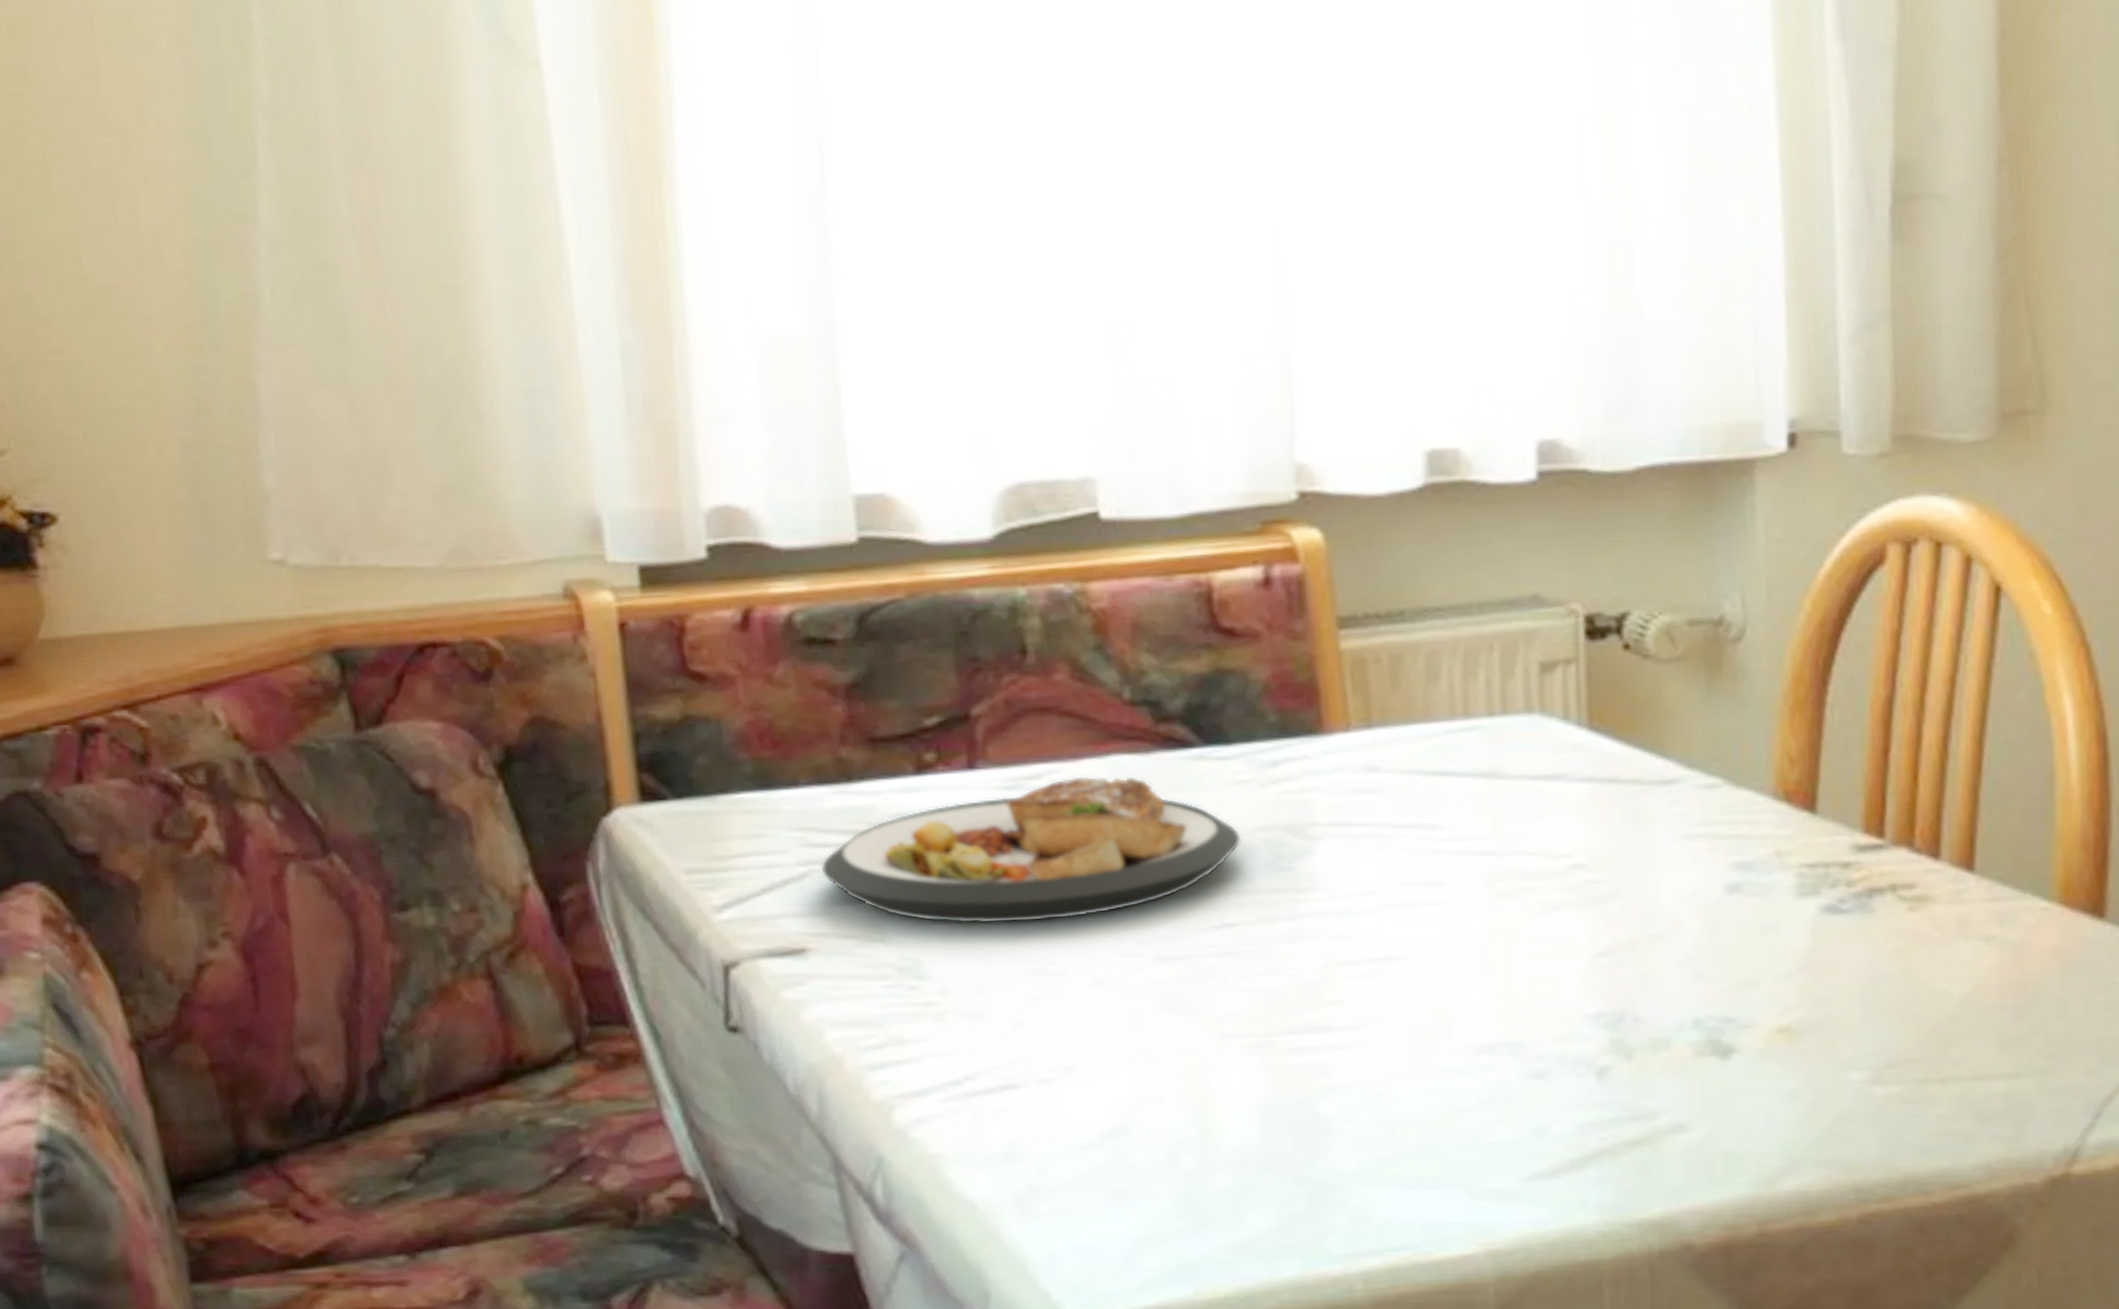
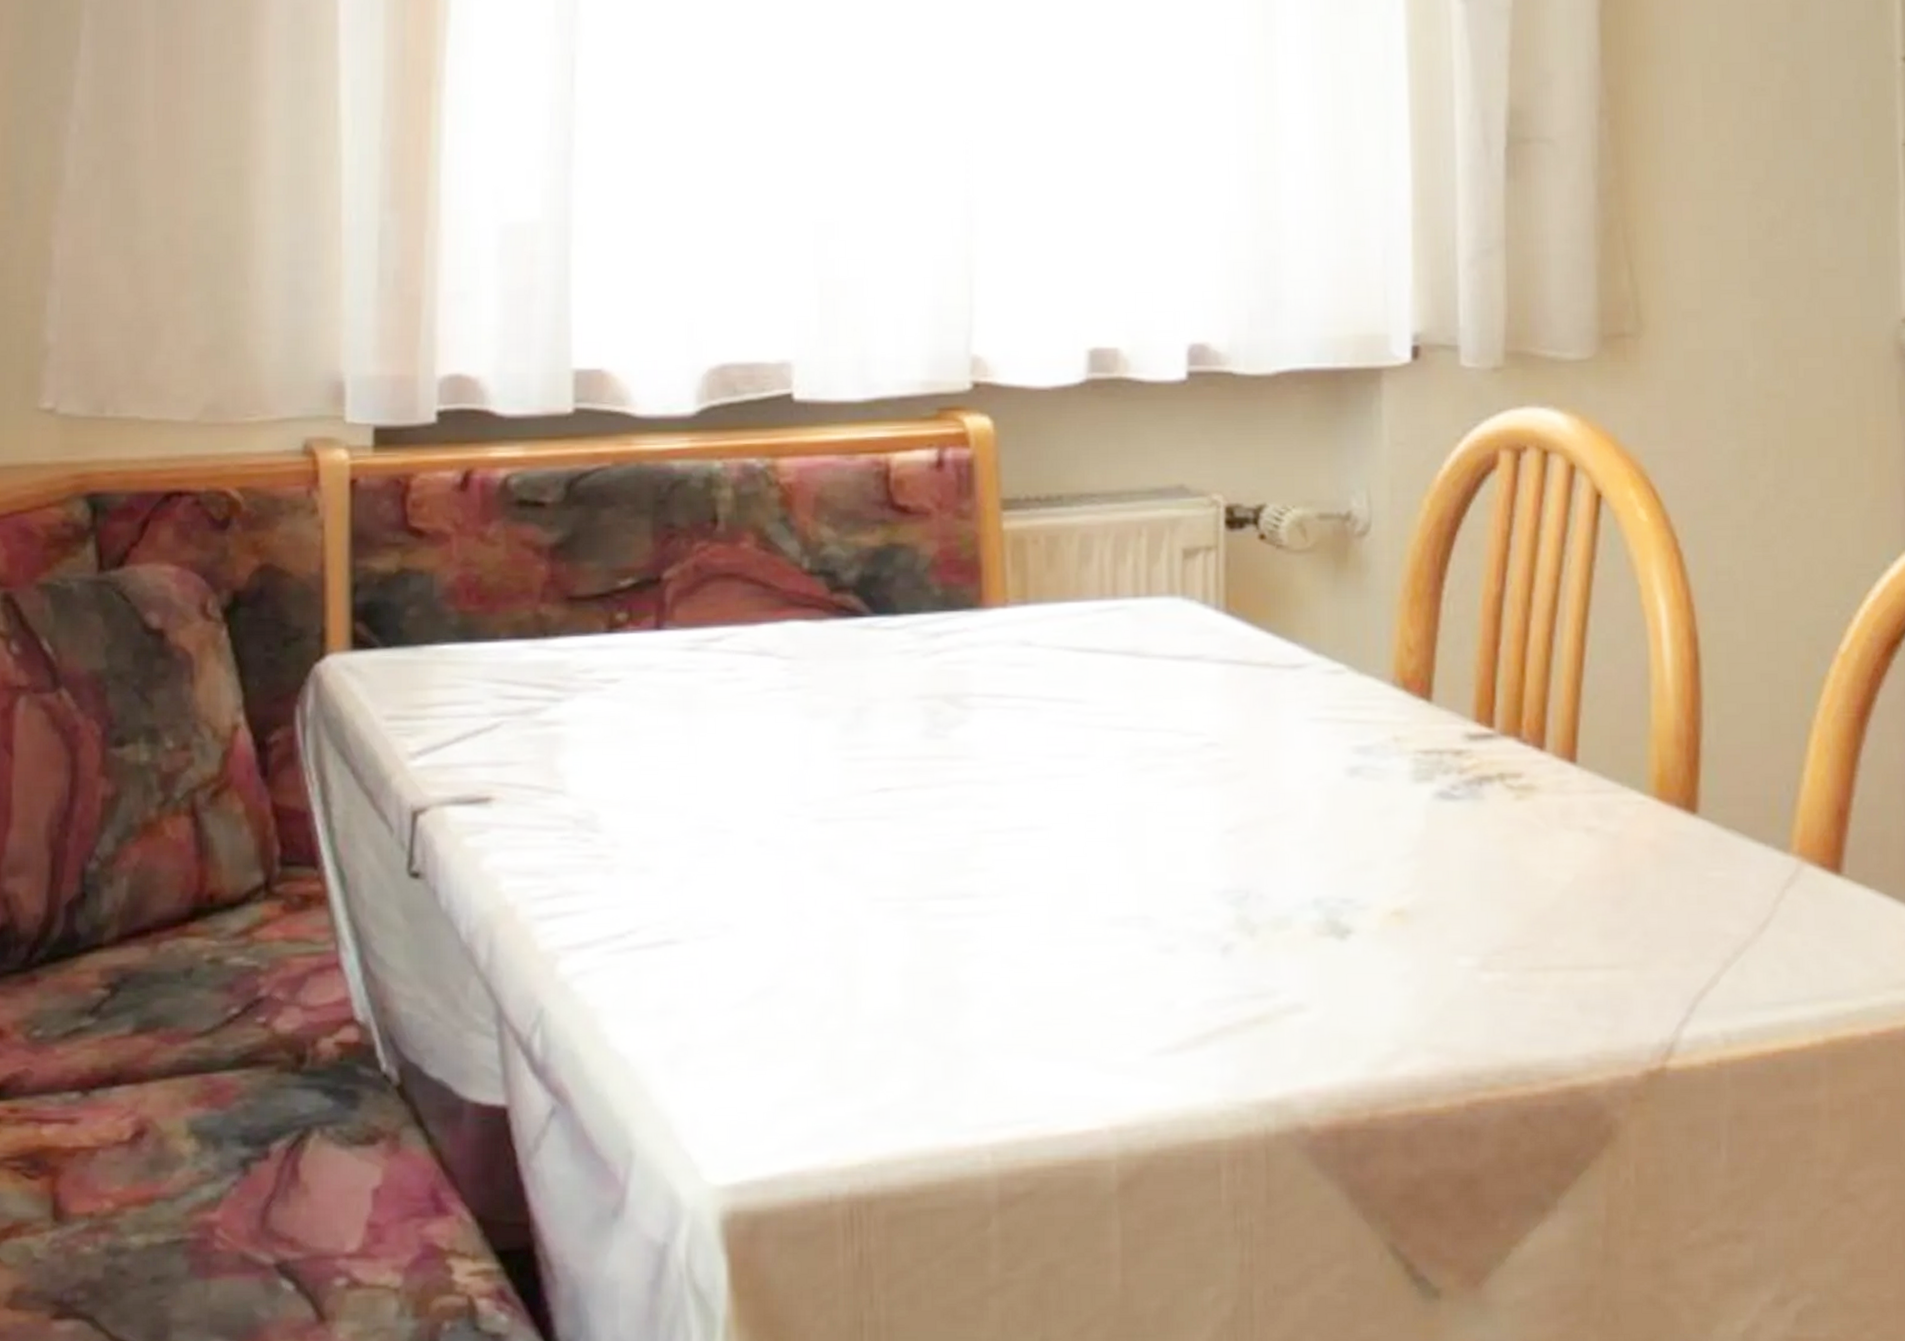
plate: present [821,776,1242,924] -> none [512,640,902,780]

